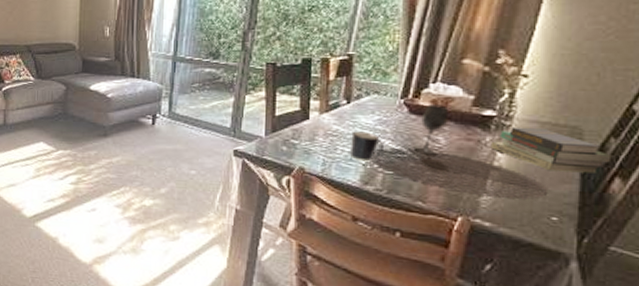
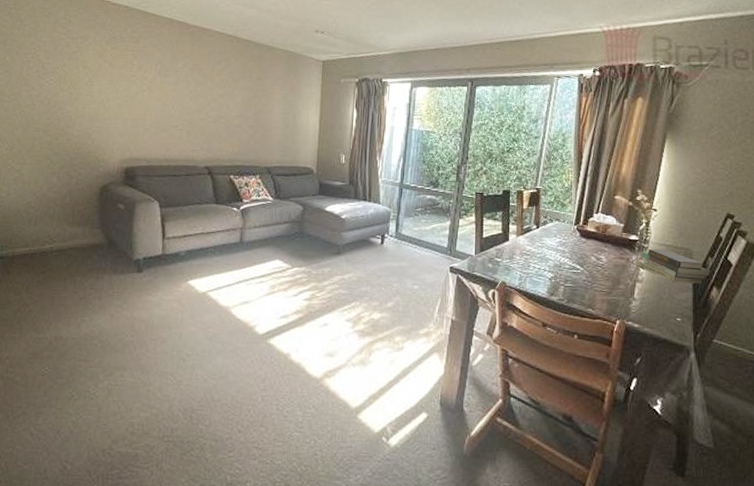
mug: present [350,131,383,162] -> none [540,251,563,277]
place mat: present [371,147,549,200] -> none [555,264,674,306]
wine glass: present [413,104,449,155] -> none [584,230,608,271]

